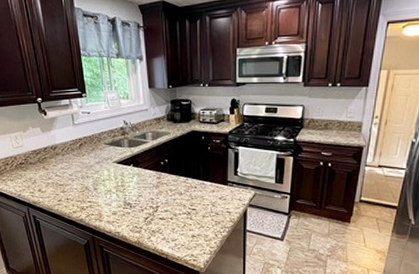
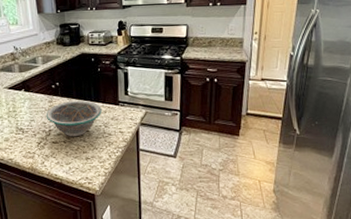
bowl: none [153,178,210,215] -> present [45,100,102,137]

